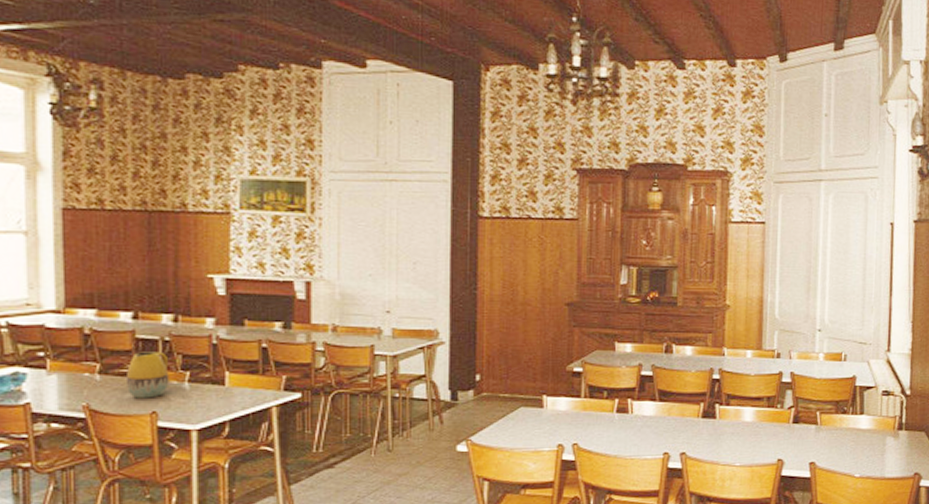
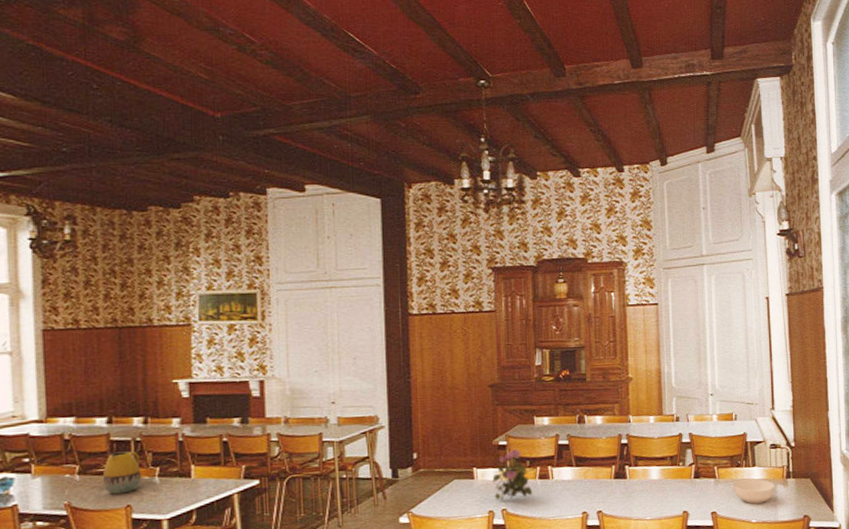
flower bouquet: none [564,377,613,435] -> present [492,448,535,501]
bowl: none [836,427,884,457] -> present [733,478,775,505]

